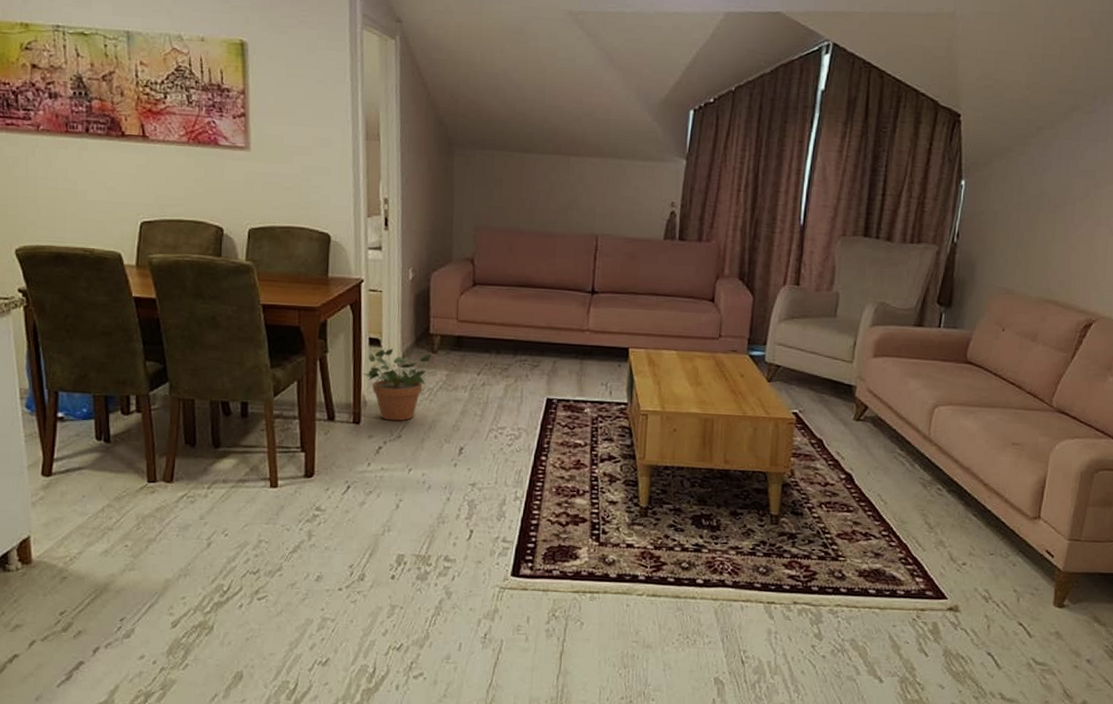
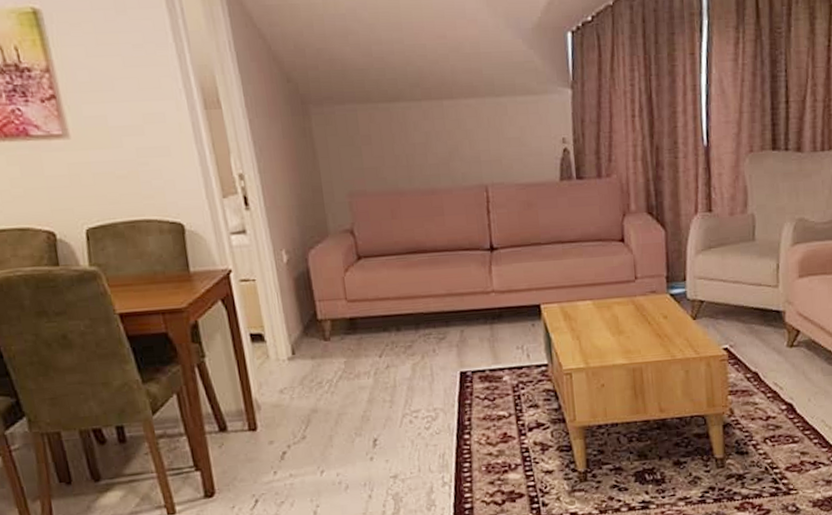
potted plant: present [363,348,440,421] -> none [250,342,337,422]

